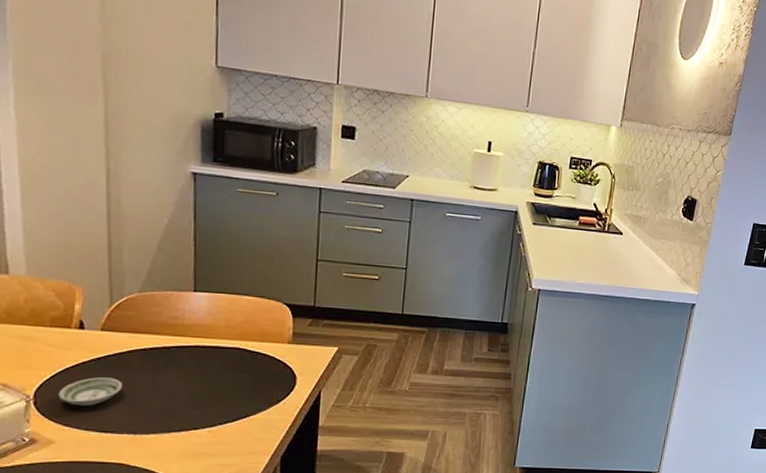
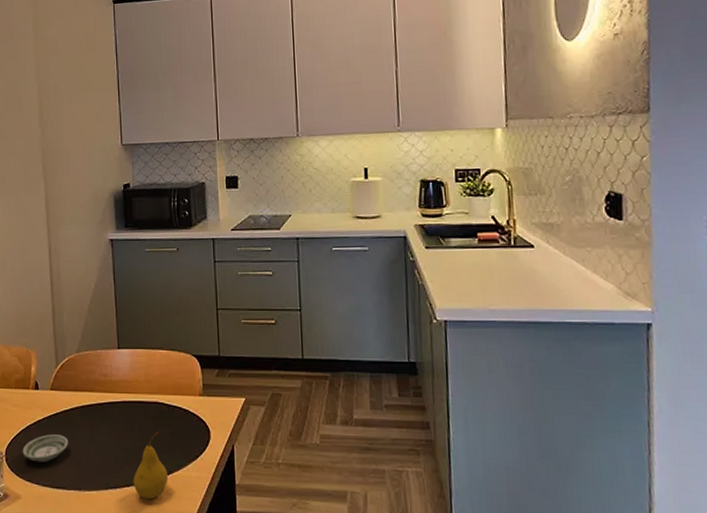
fruit: none [202,376,245,441] -> present [133,431,168,499]

